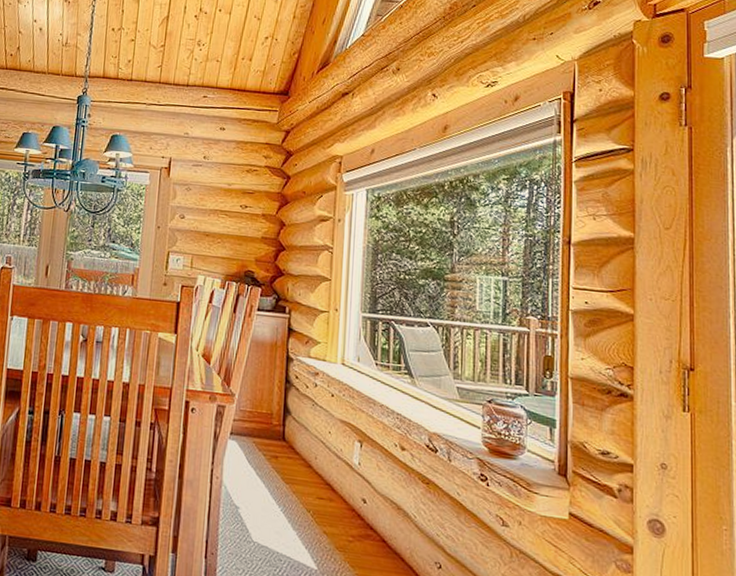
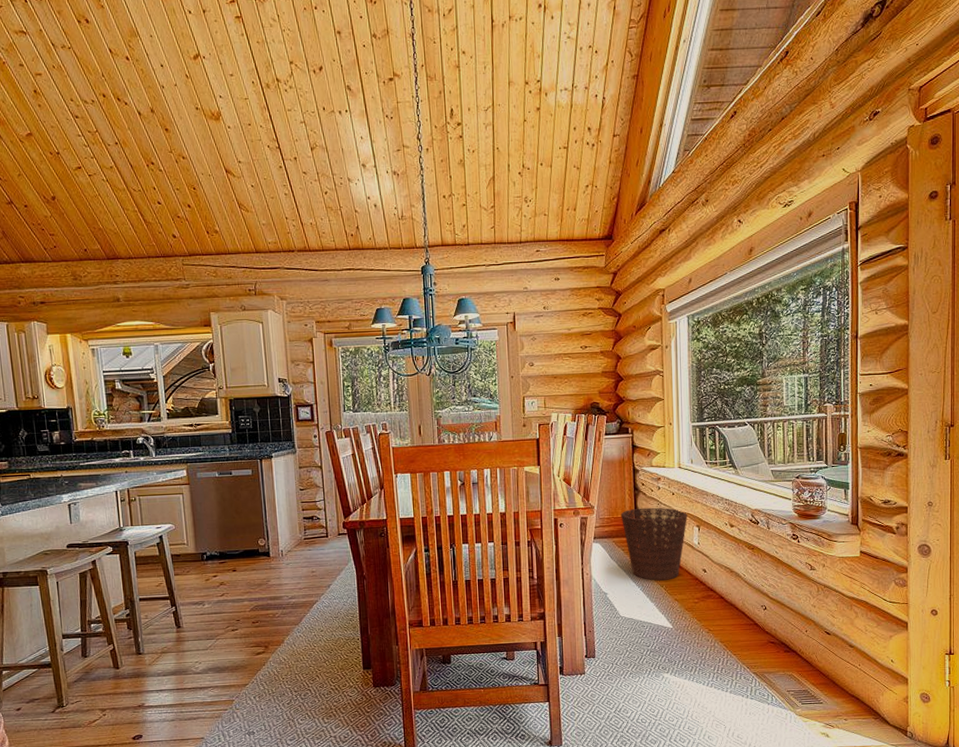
basket: none [265,405,348,505] -> present [620,507,687,581]

